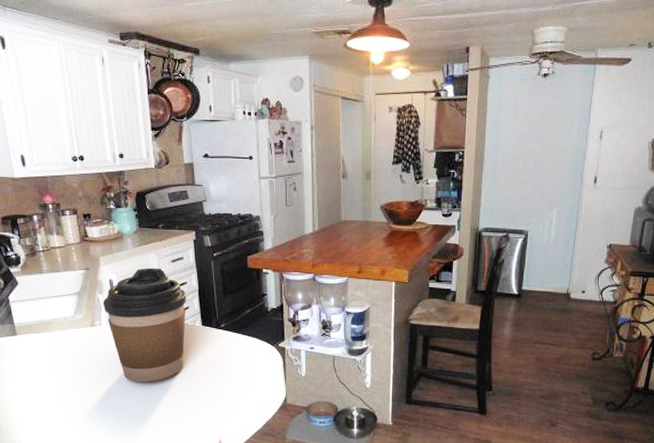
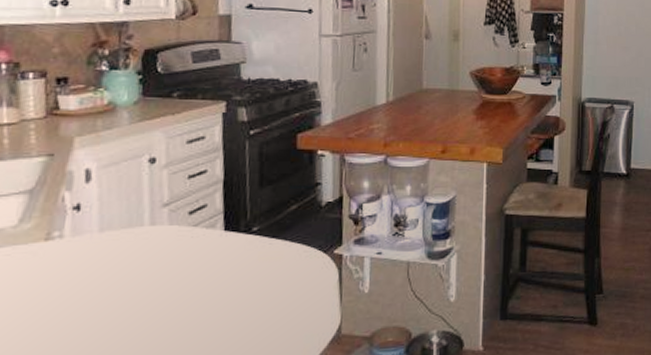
coffee cup: present [102,267,186,382] -> none [69,151,205,321]

